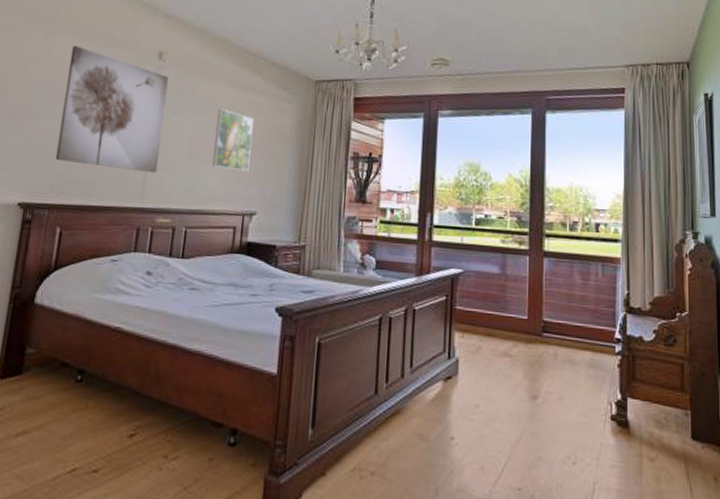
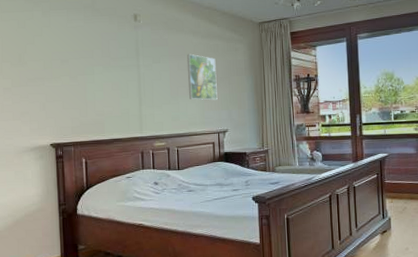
wall art: present [55,45,169,174] -> none [66,18,149,110]

